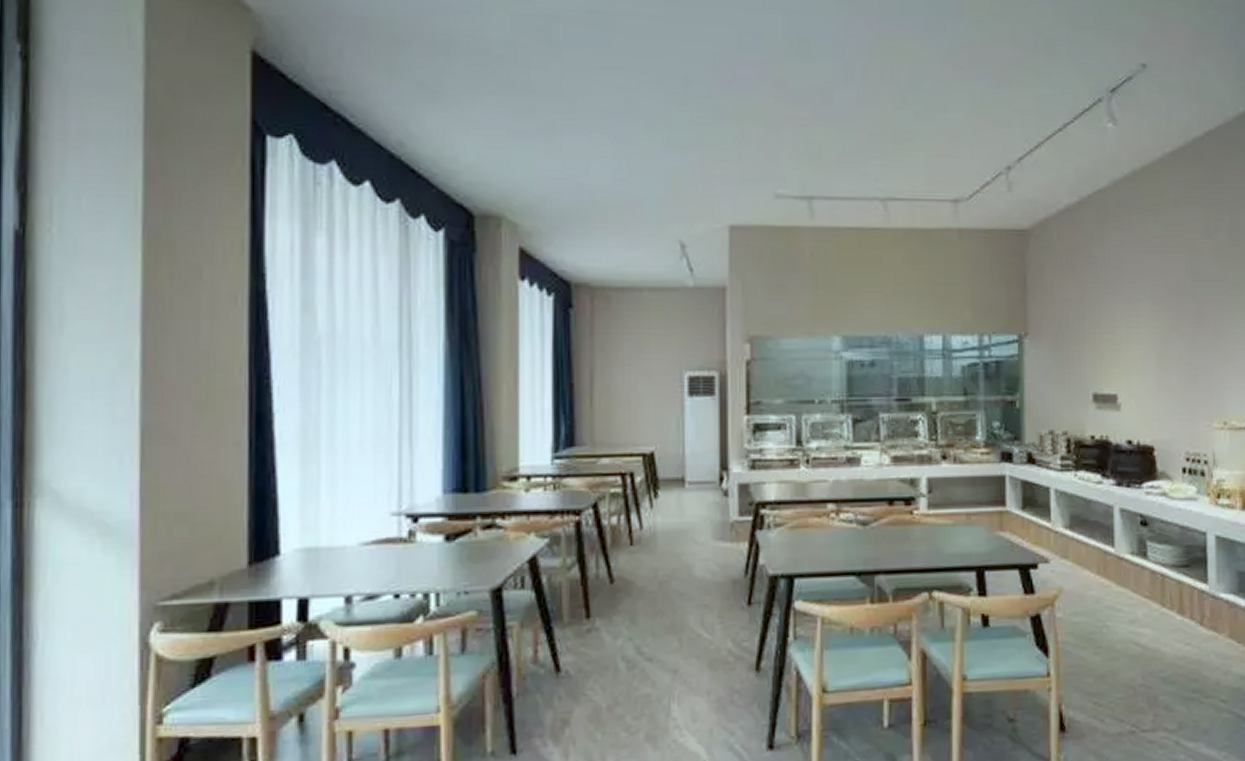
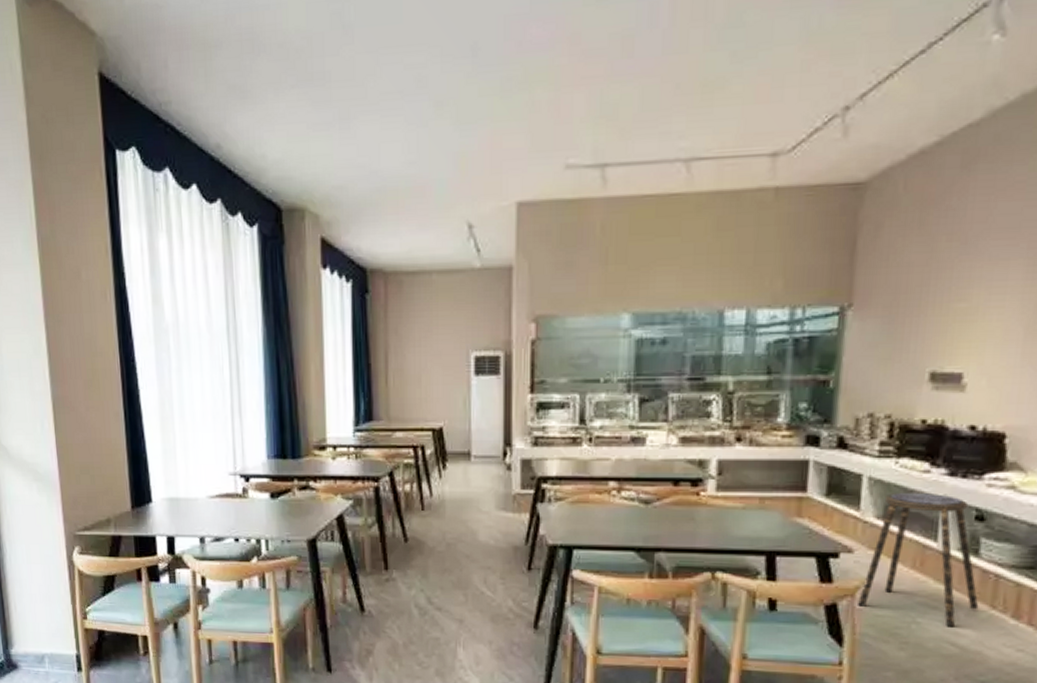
stool: none [1058,502,1153,627] -> present [858,492,979,626]

